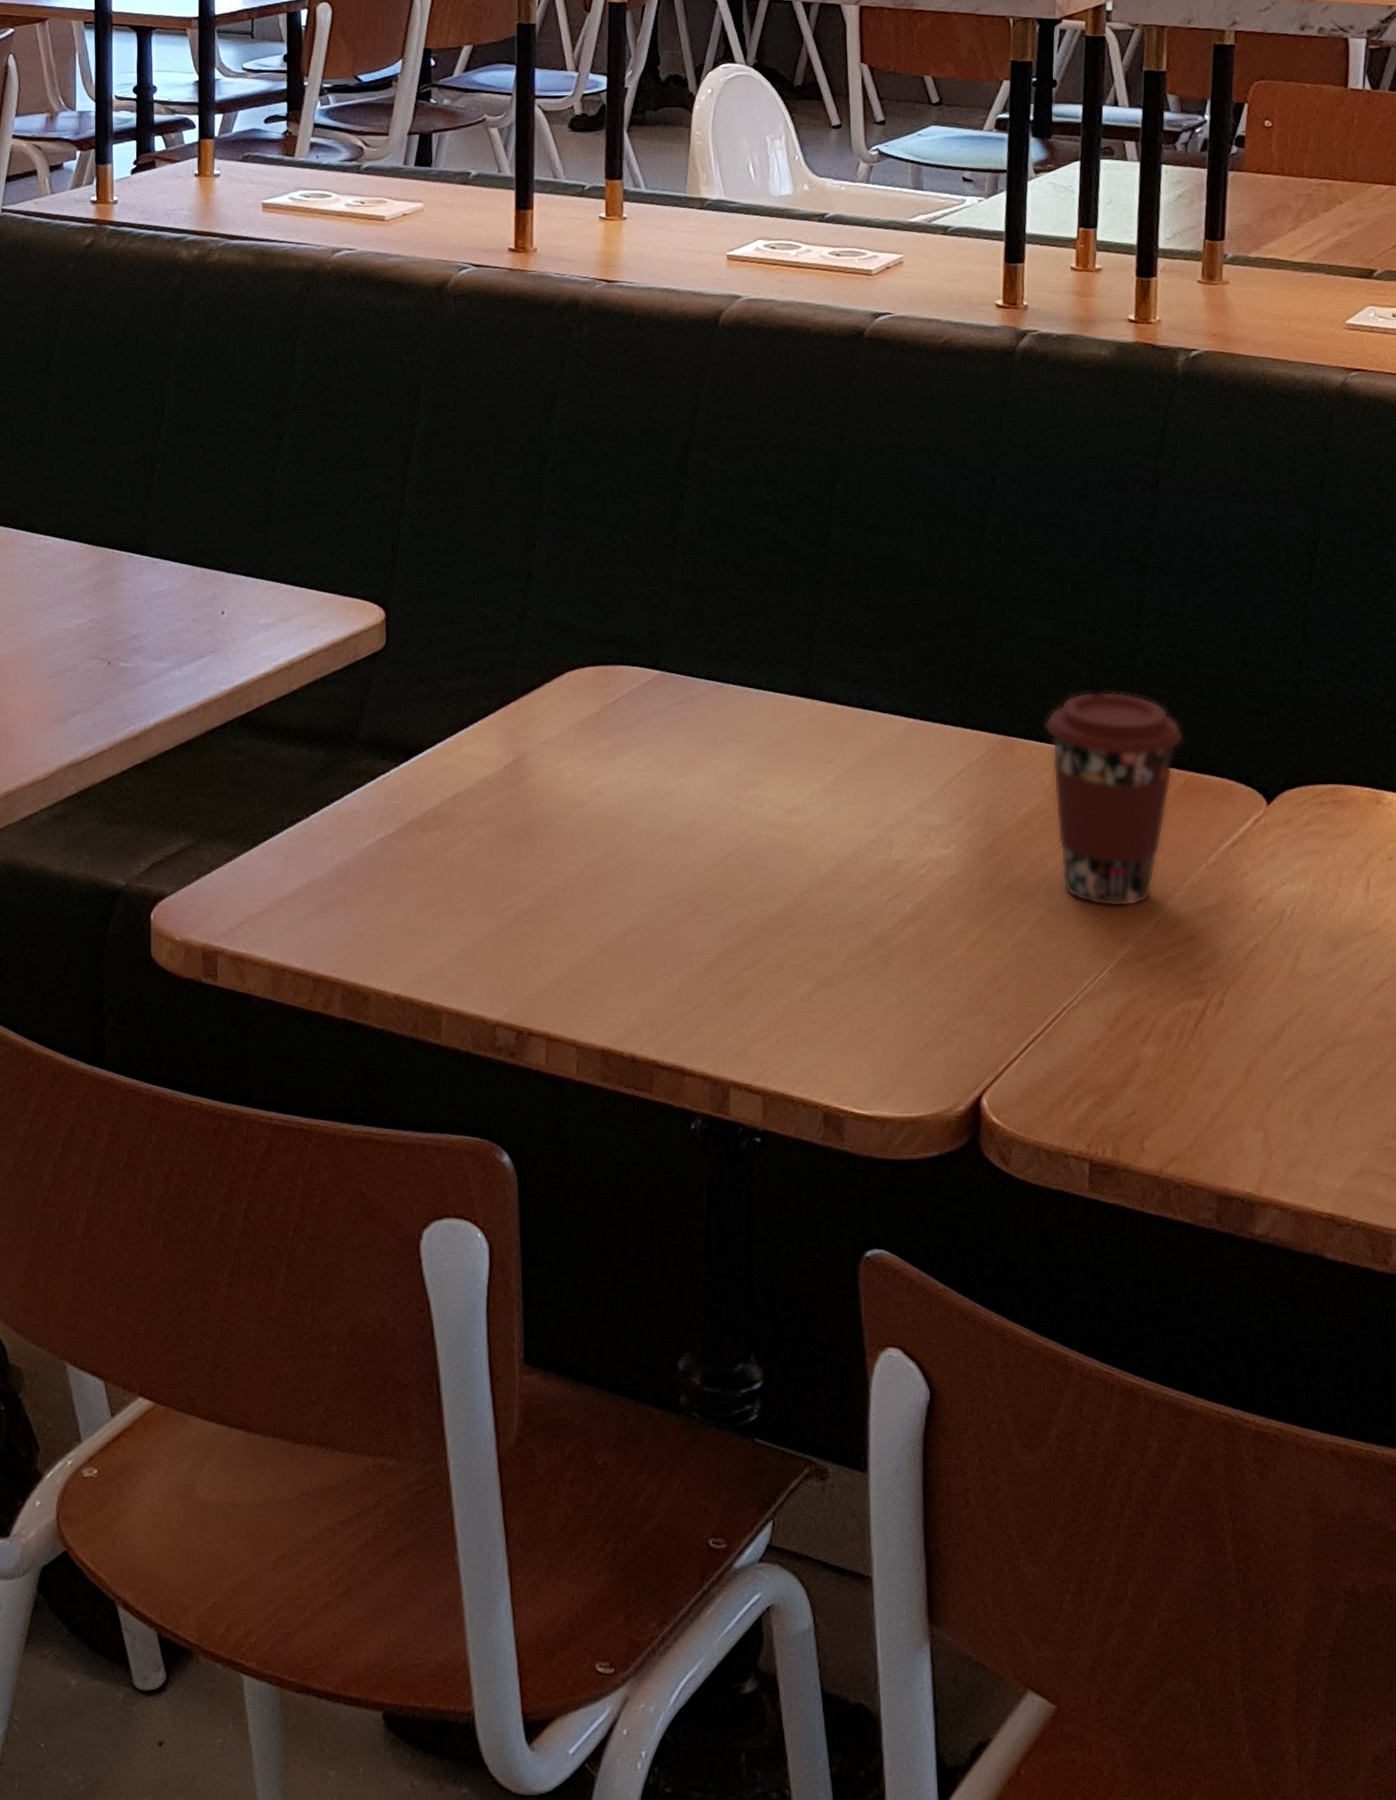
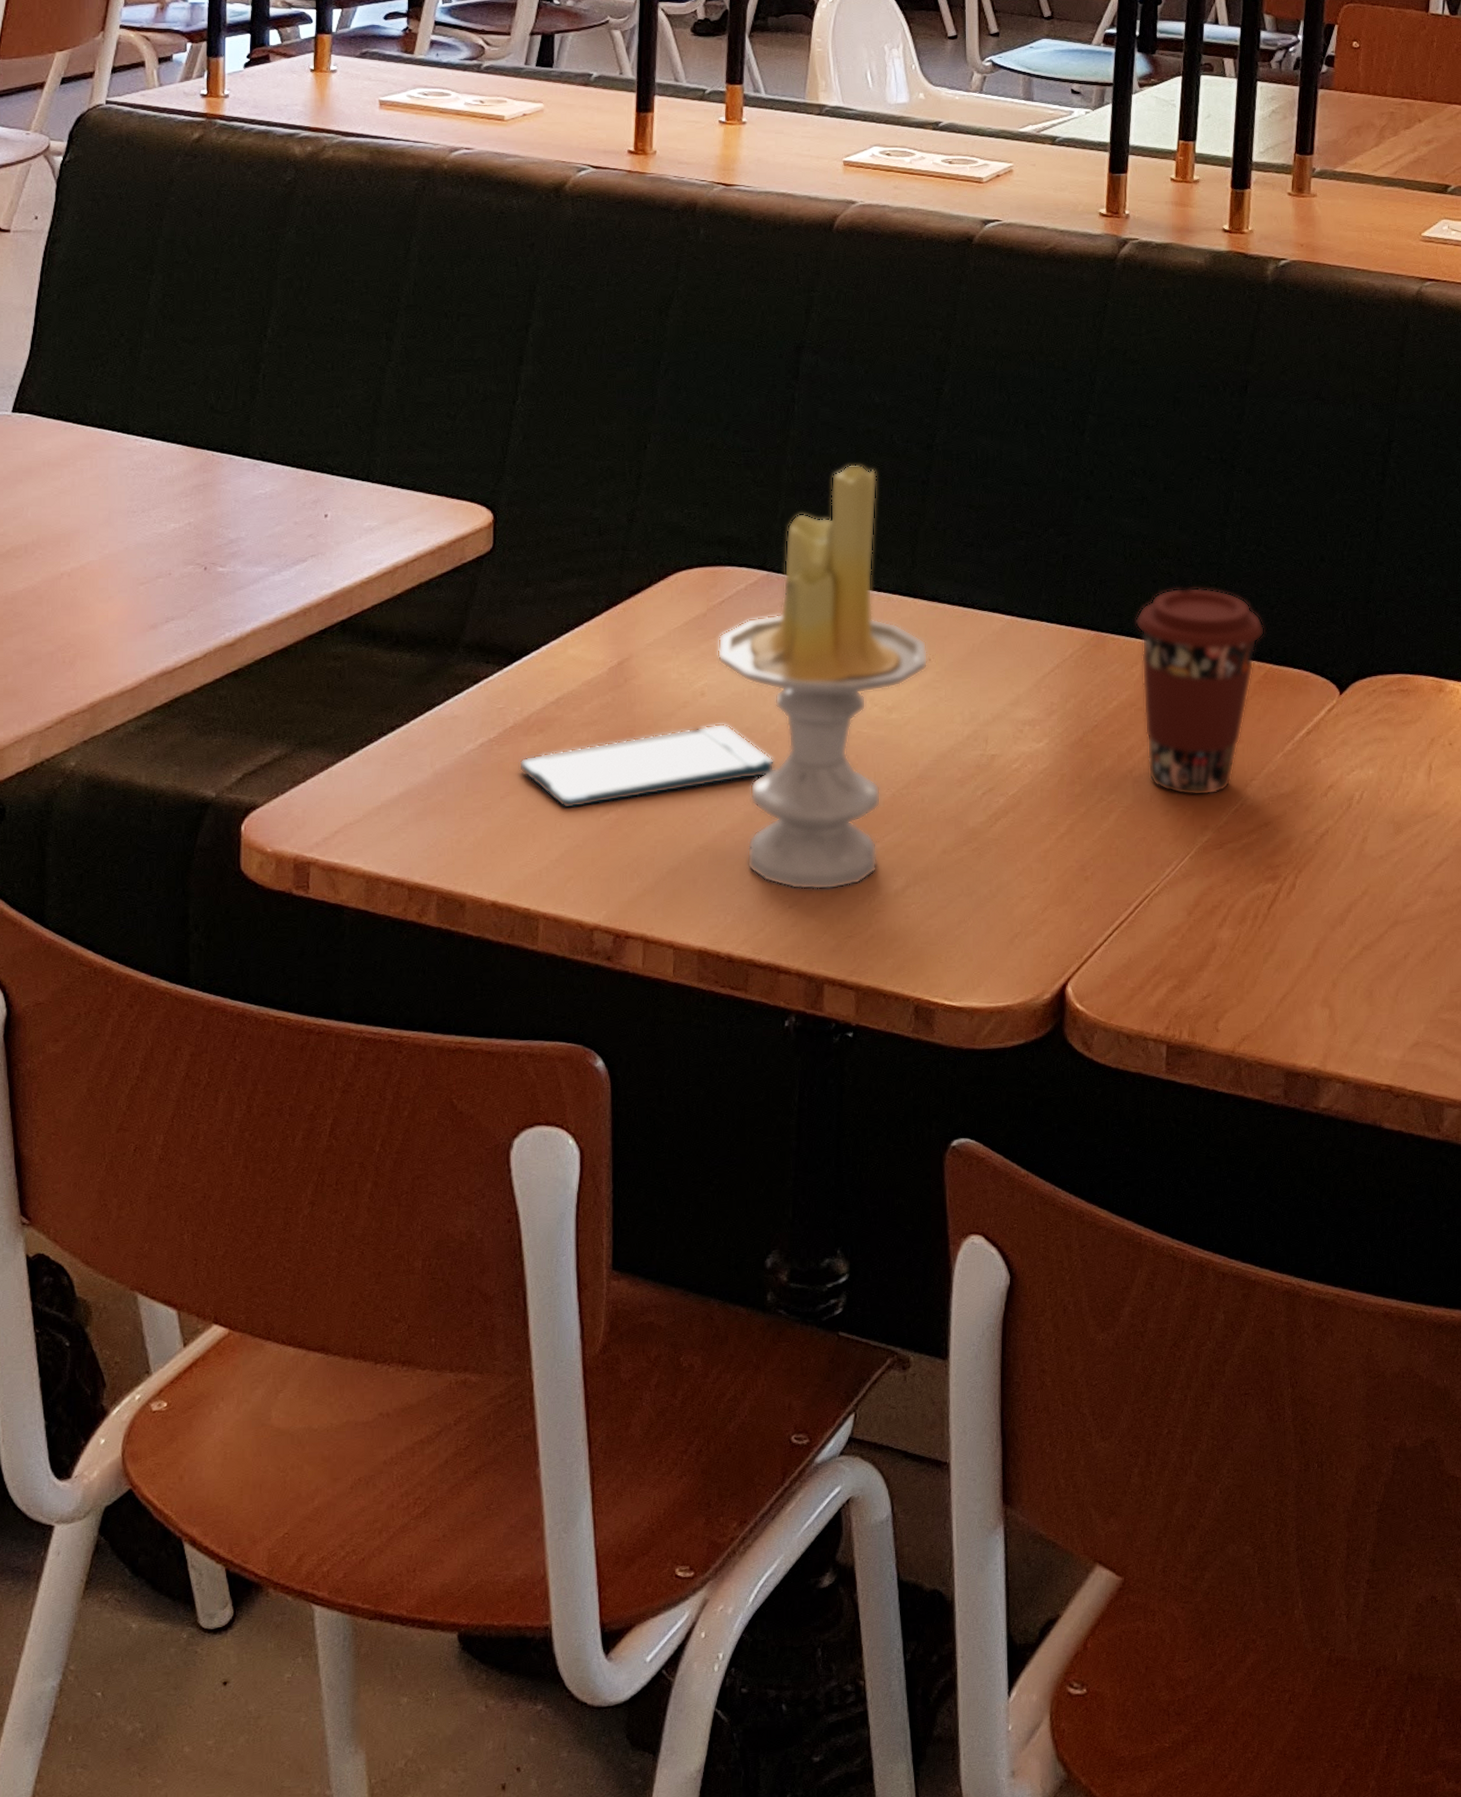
smartphone: none [417,823,673,906] -> present [518,723,774,809]
candle: none [612,563,828,993] -> present [717,464,928,890]

